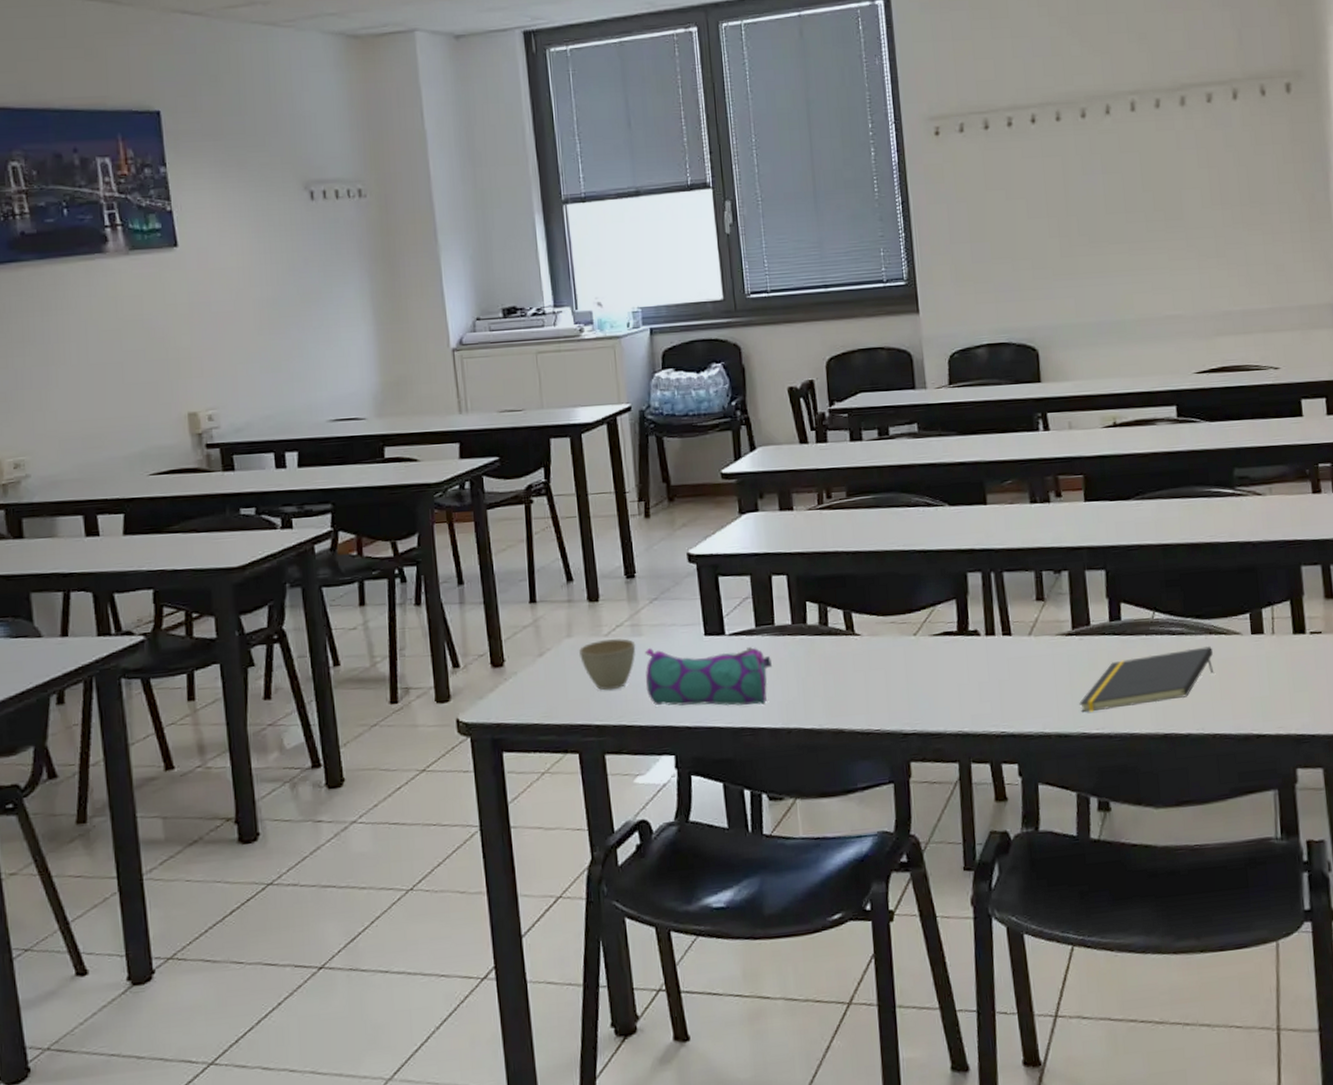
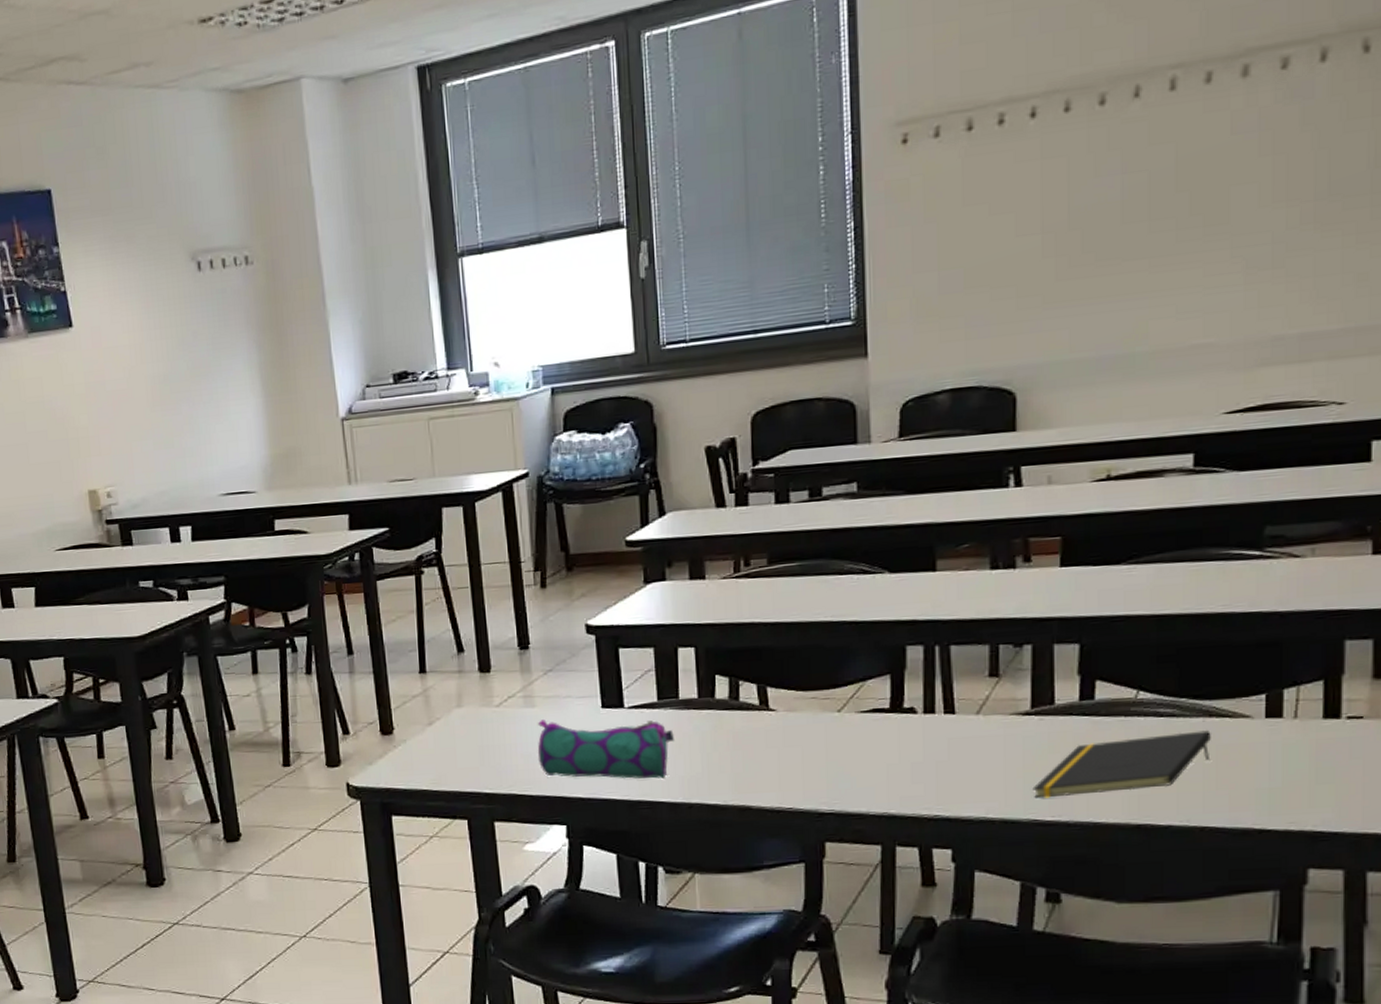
cup: present [578,638,636,691] -> none [468,709,528,760]

